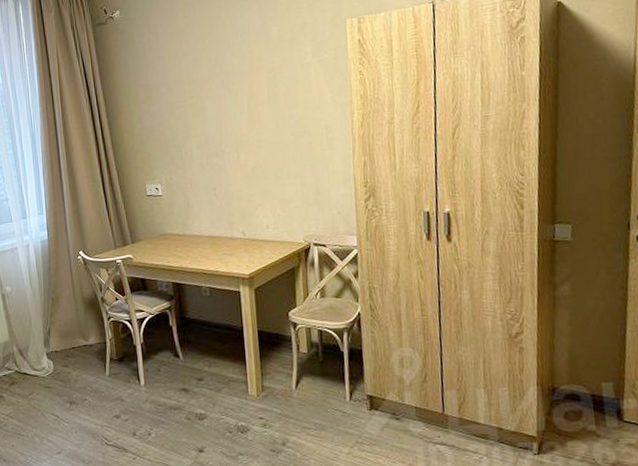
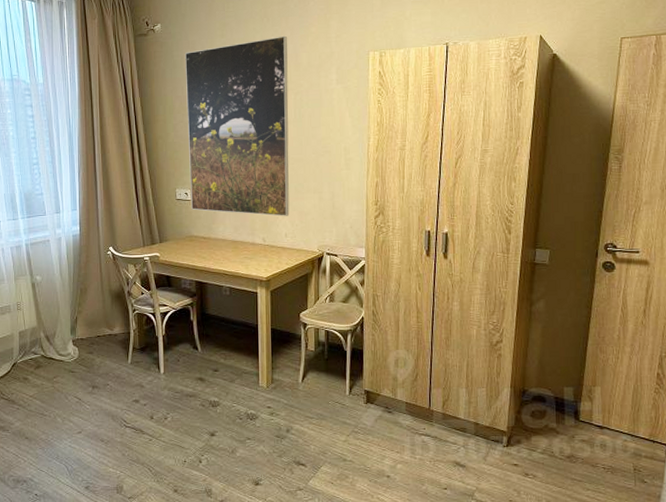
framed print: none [147,10,270,207] -> present [185,35,290,216]

